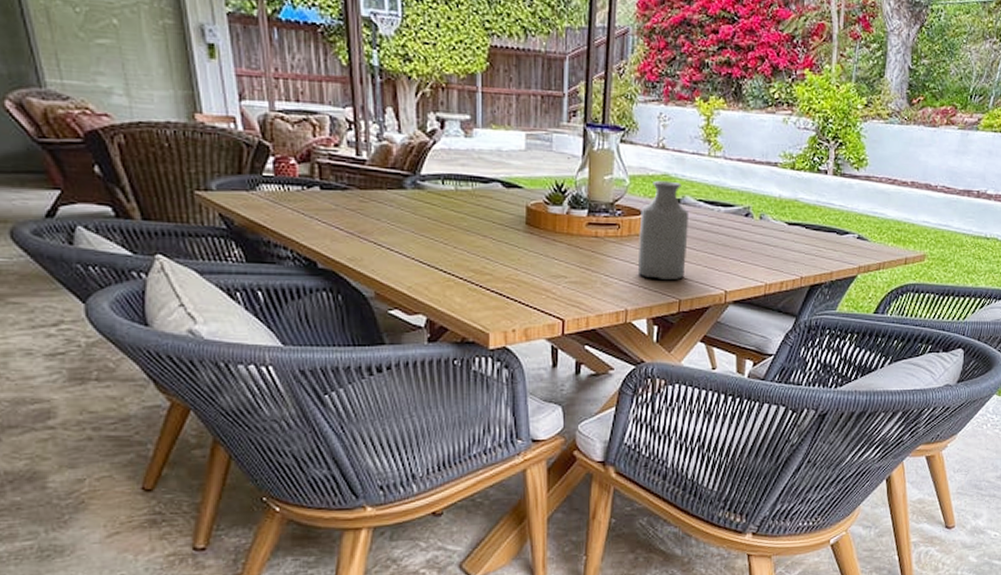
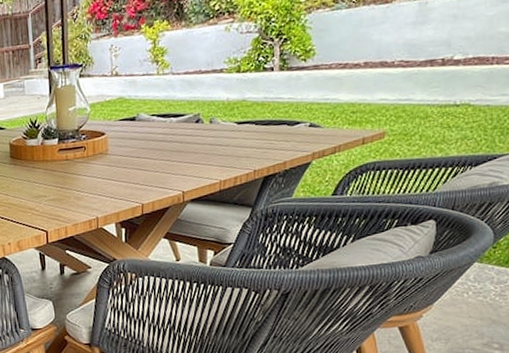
bottle: present [637,180,690,281] -> none [102,102,145,189]

